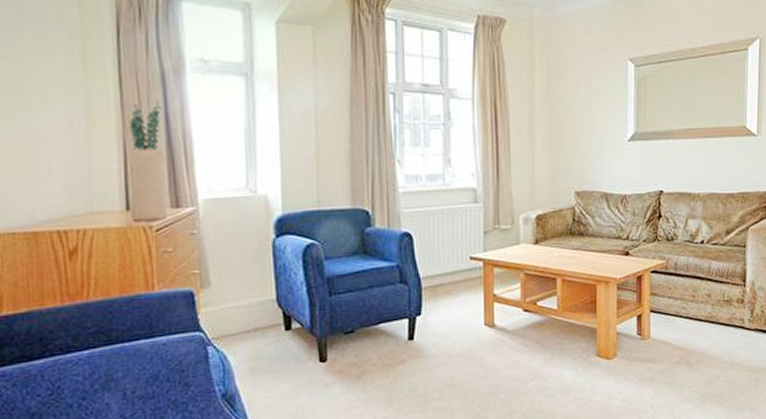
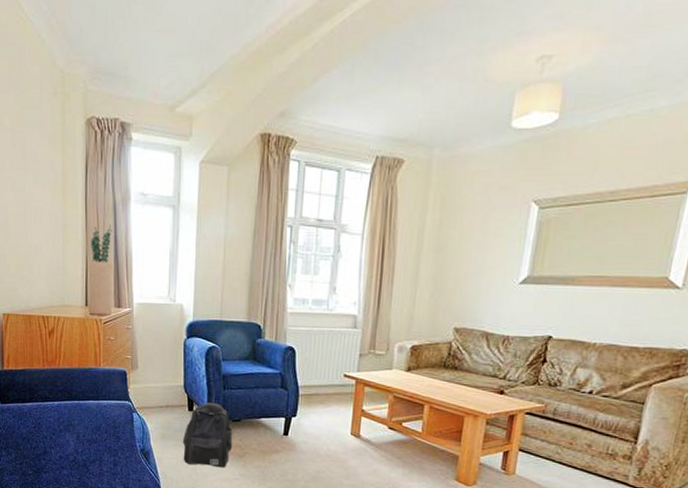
backpack: none [279,314,347,401] -> present [182,402,233,468]

